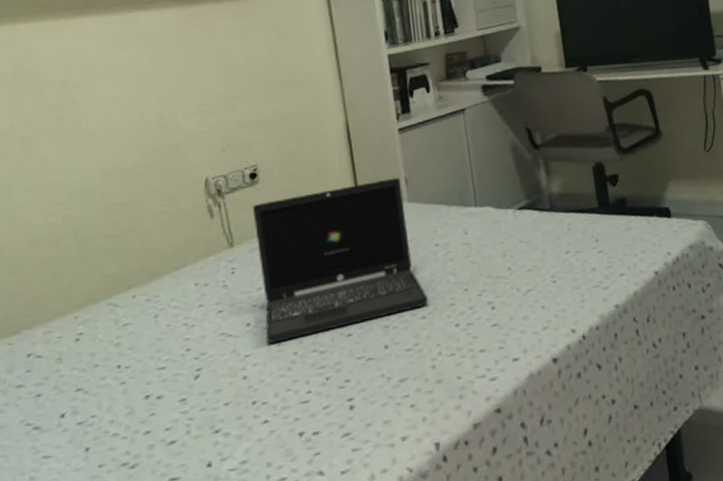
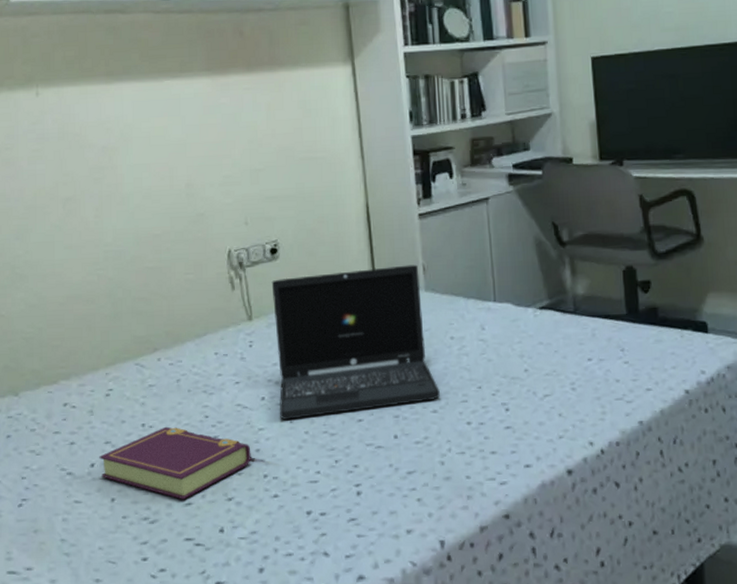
book: none [70,364,238,439] -> present [99,426,251,500]

